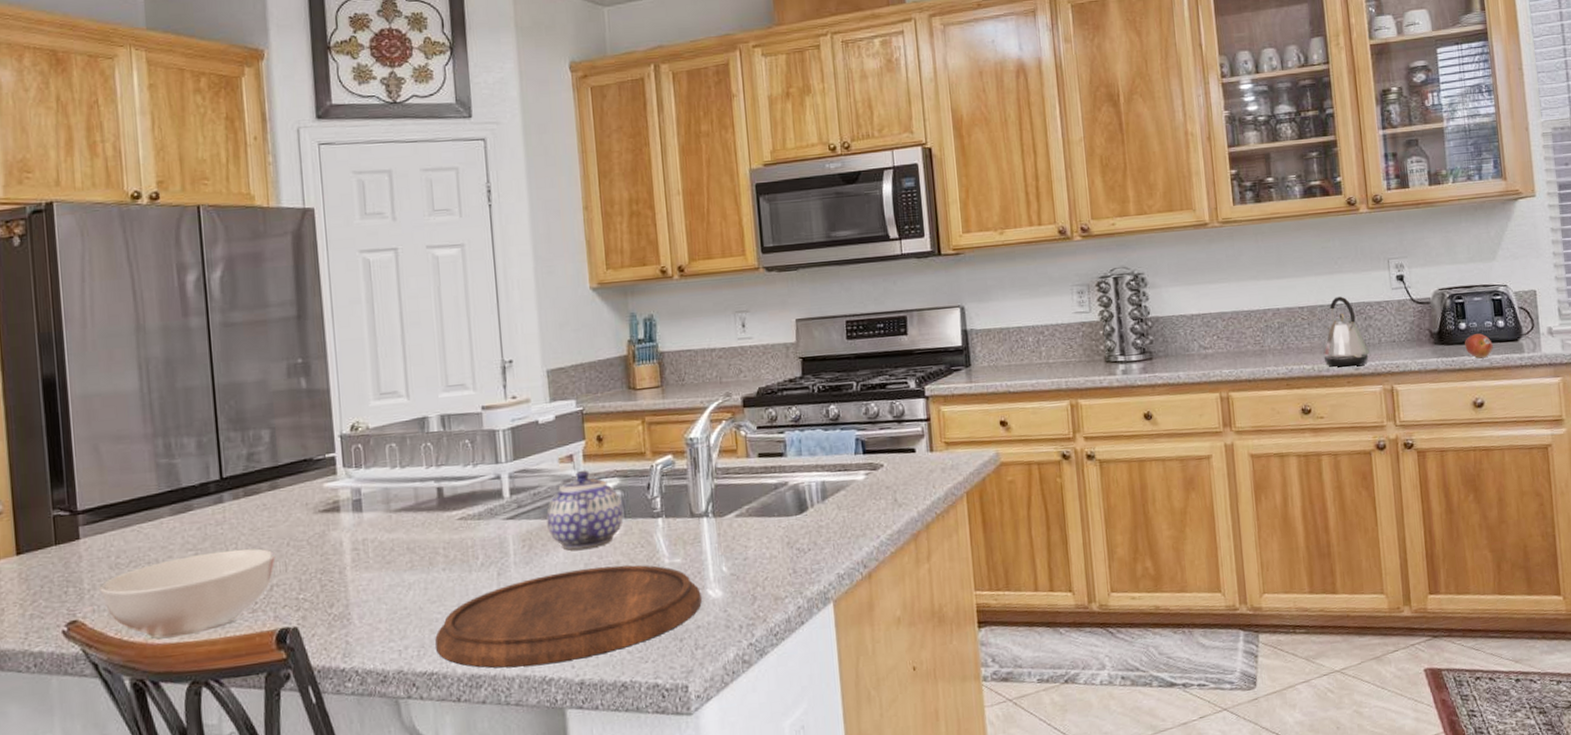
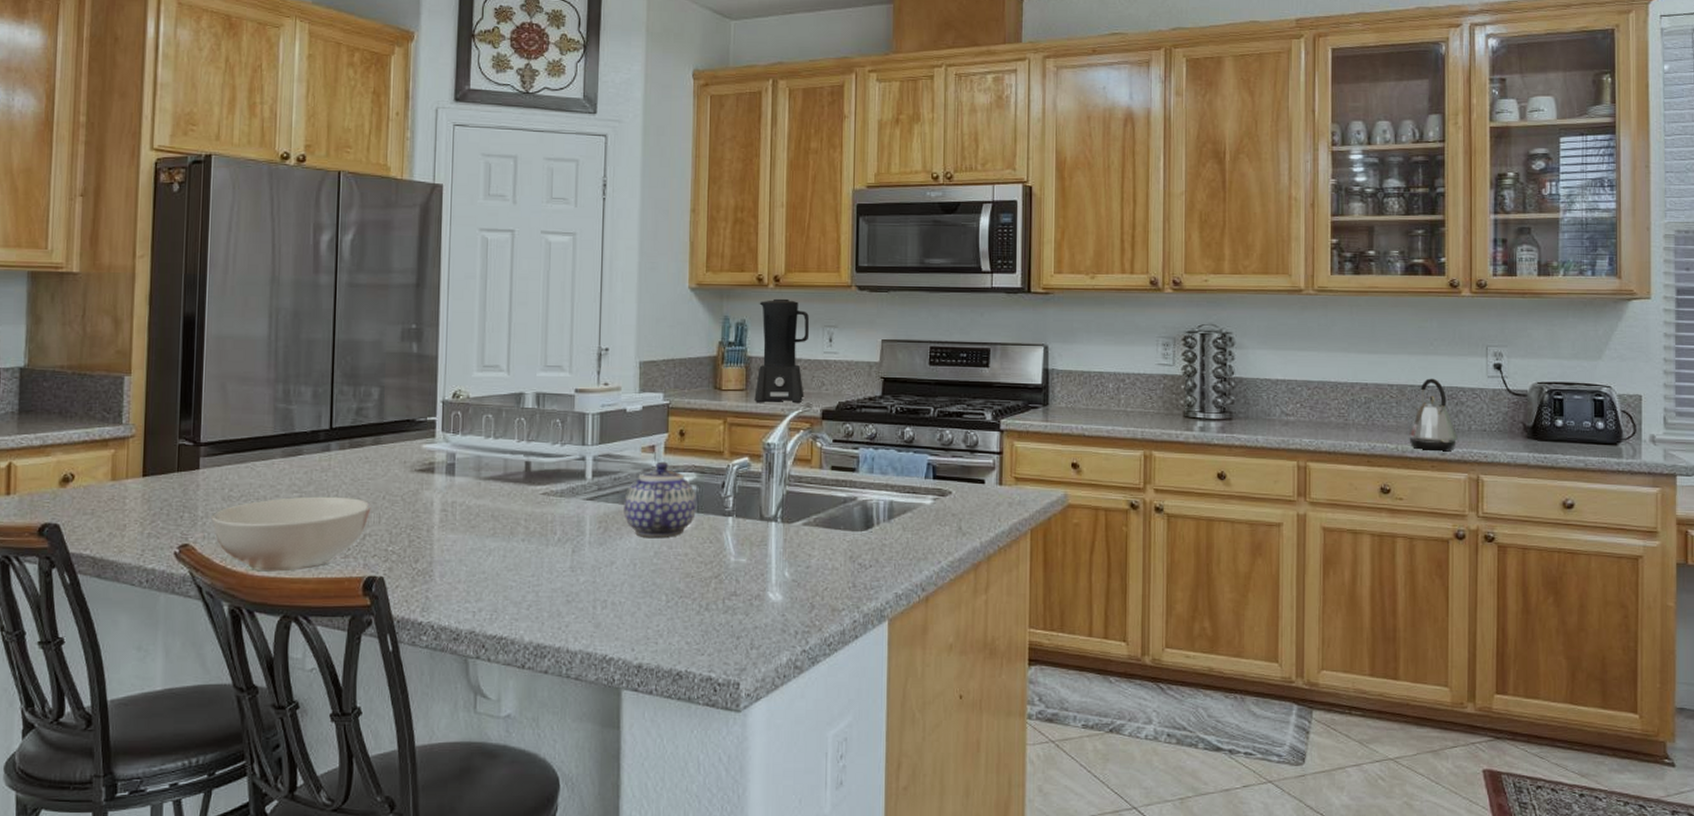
cutting board: present [435,565,702,668] -> none [508,557,762,643]
blender: none [665,288,723,399] -> present [754,298,810,404]
fruit: present [1465,333,1493,359] -> none [1560,433,1589,459]

